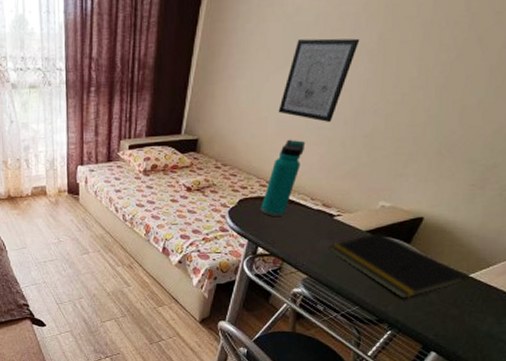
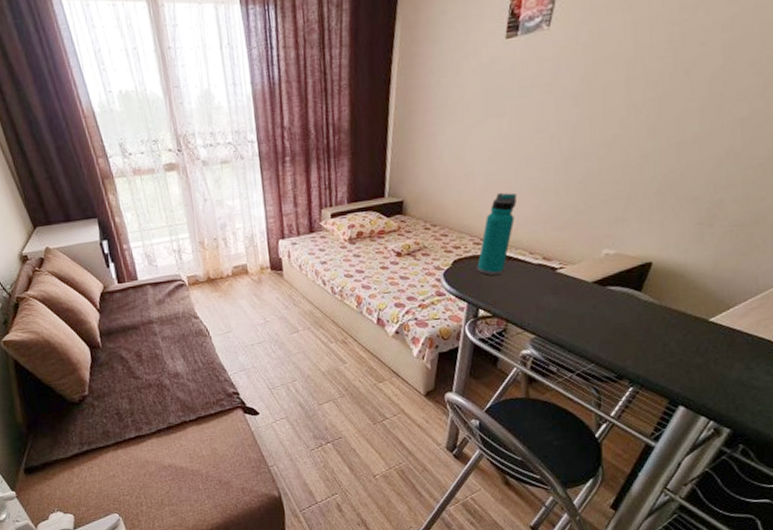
wall art: present [278,38,360,122] -> none [484,82,562,172]
notepad: present [329,232,467,299] -> none [555,281,707,351]

